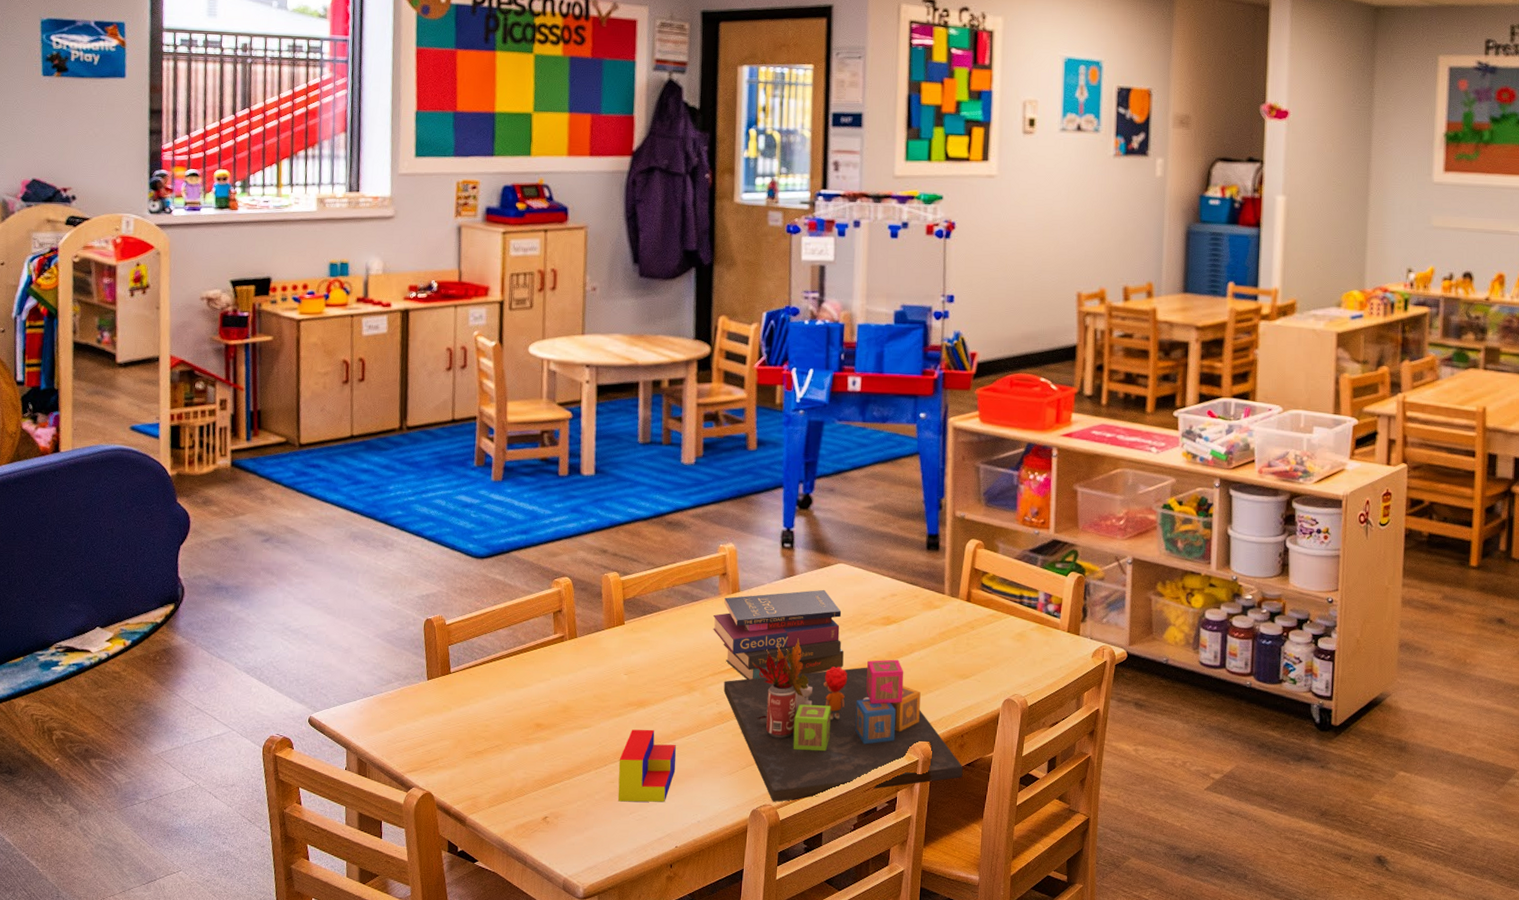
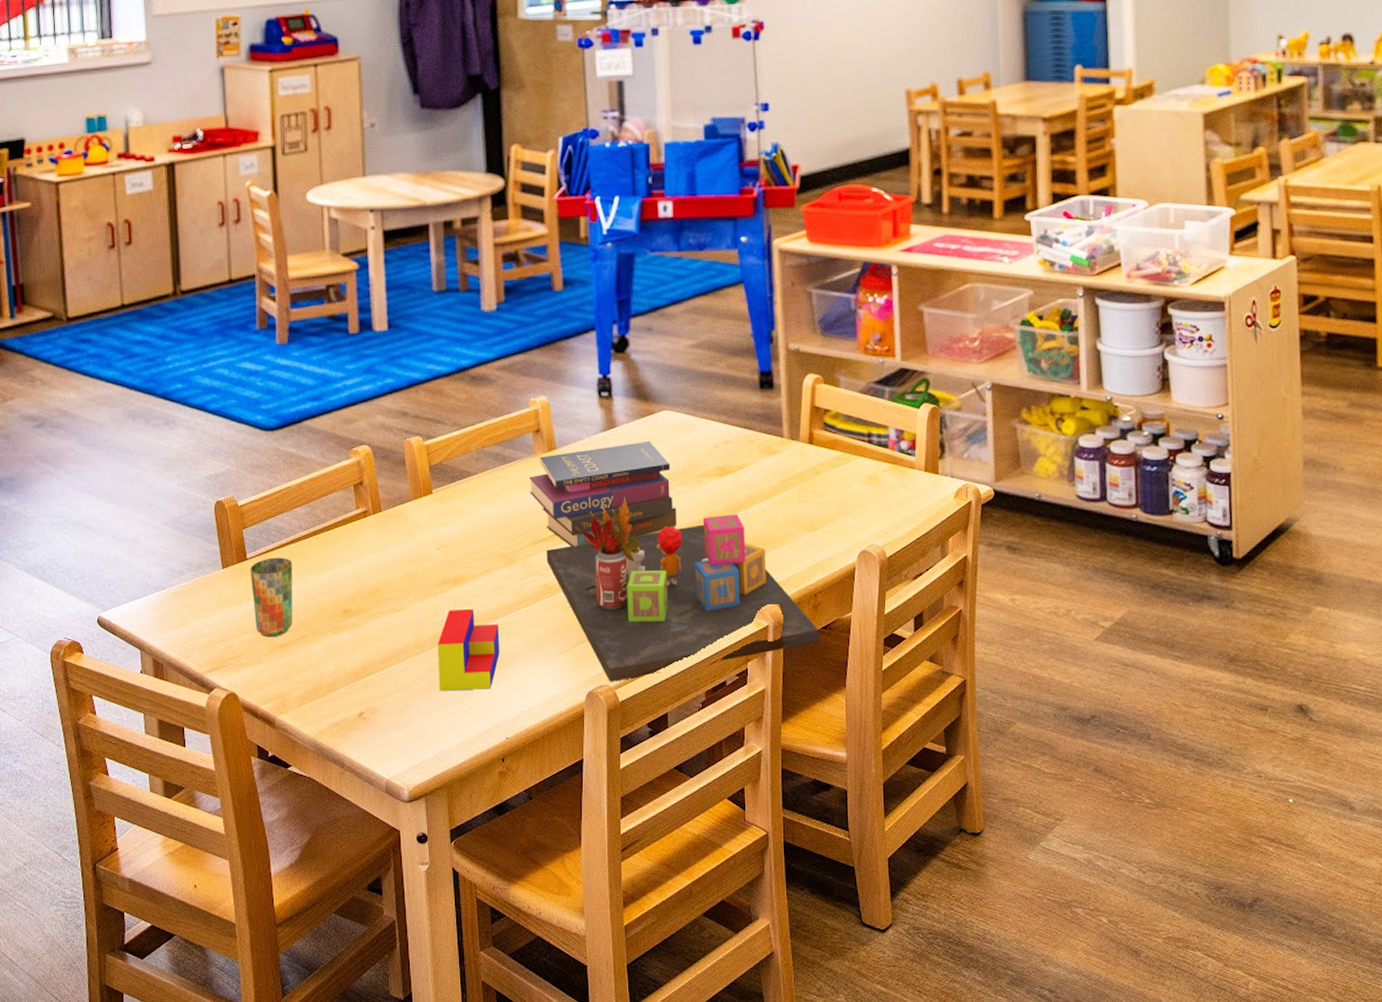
cup: none [452,673,492,745] -> present [250,557,293,638]

